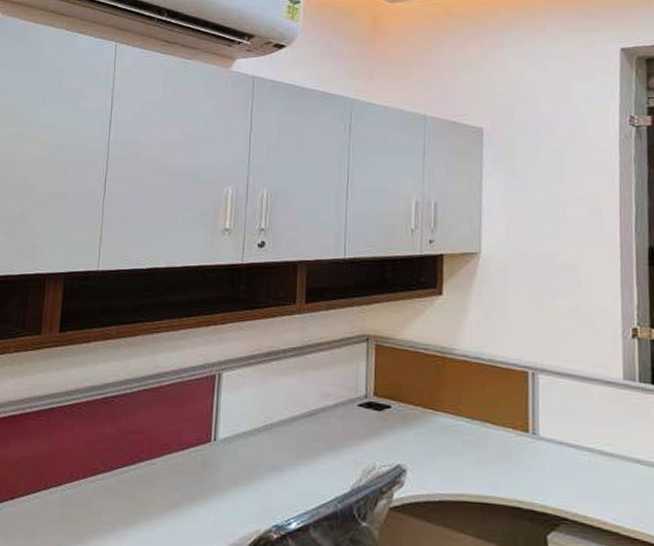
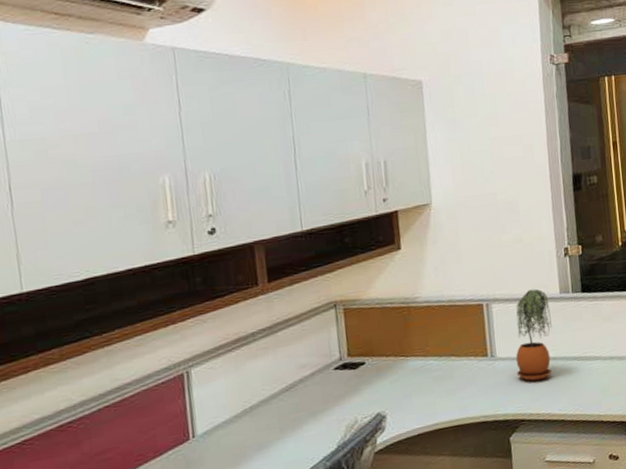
potted plant: none [562,367,610,477] -> present [515,289,552,381]

